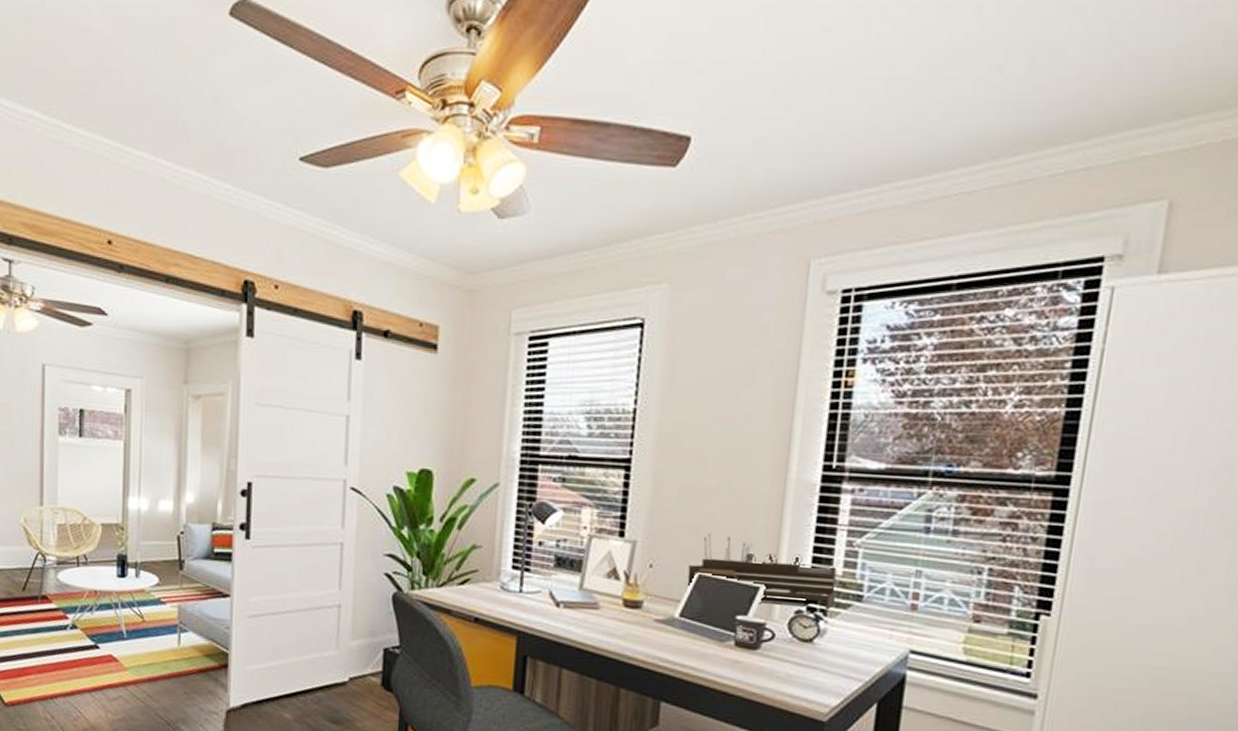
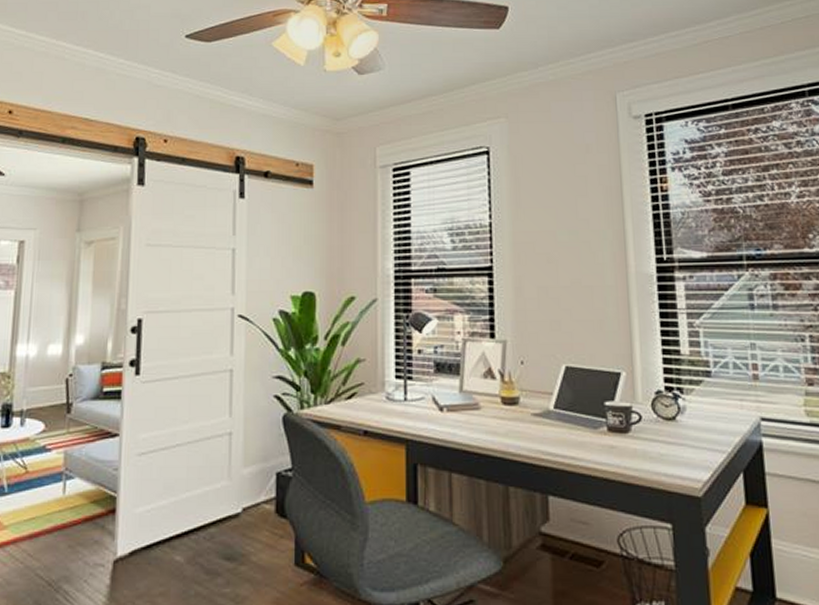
desk organizer: present [687,533,837,610] -> none [556,327,689,389]

